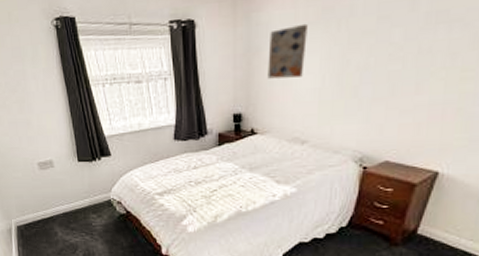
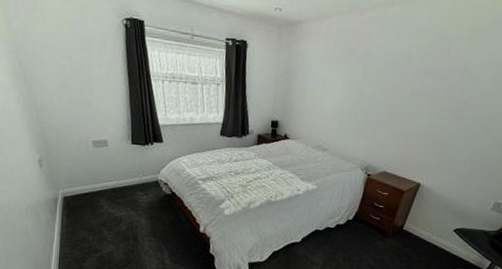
wall art: present [267,23,308,79] -> none [301,59,334,99]

